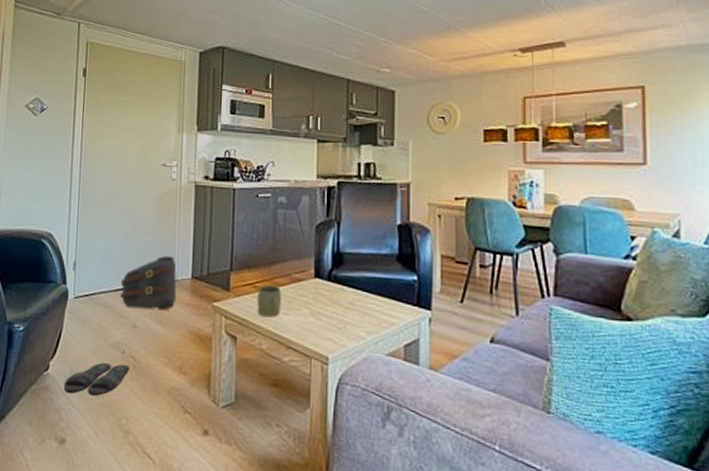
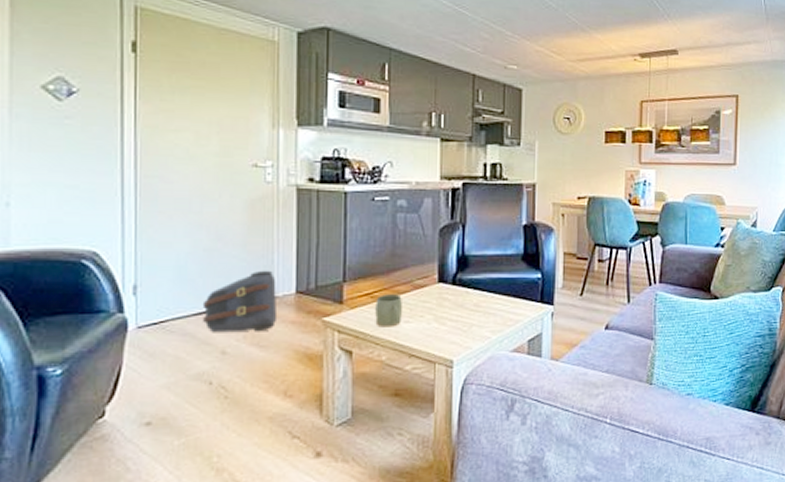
slippers: present [65,362,130,396] -> none [130,396,221,439]

